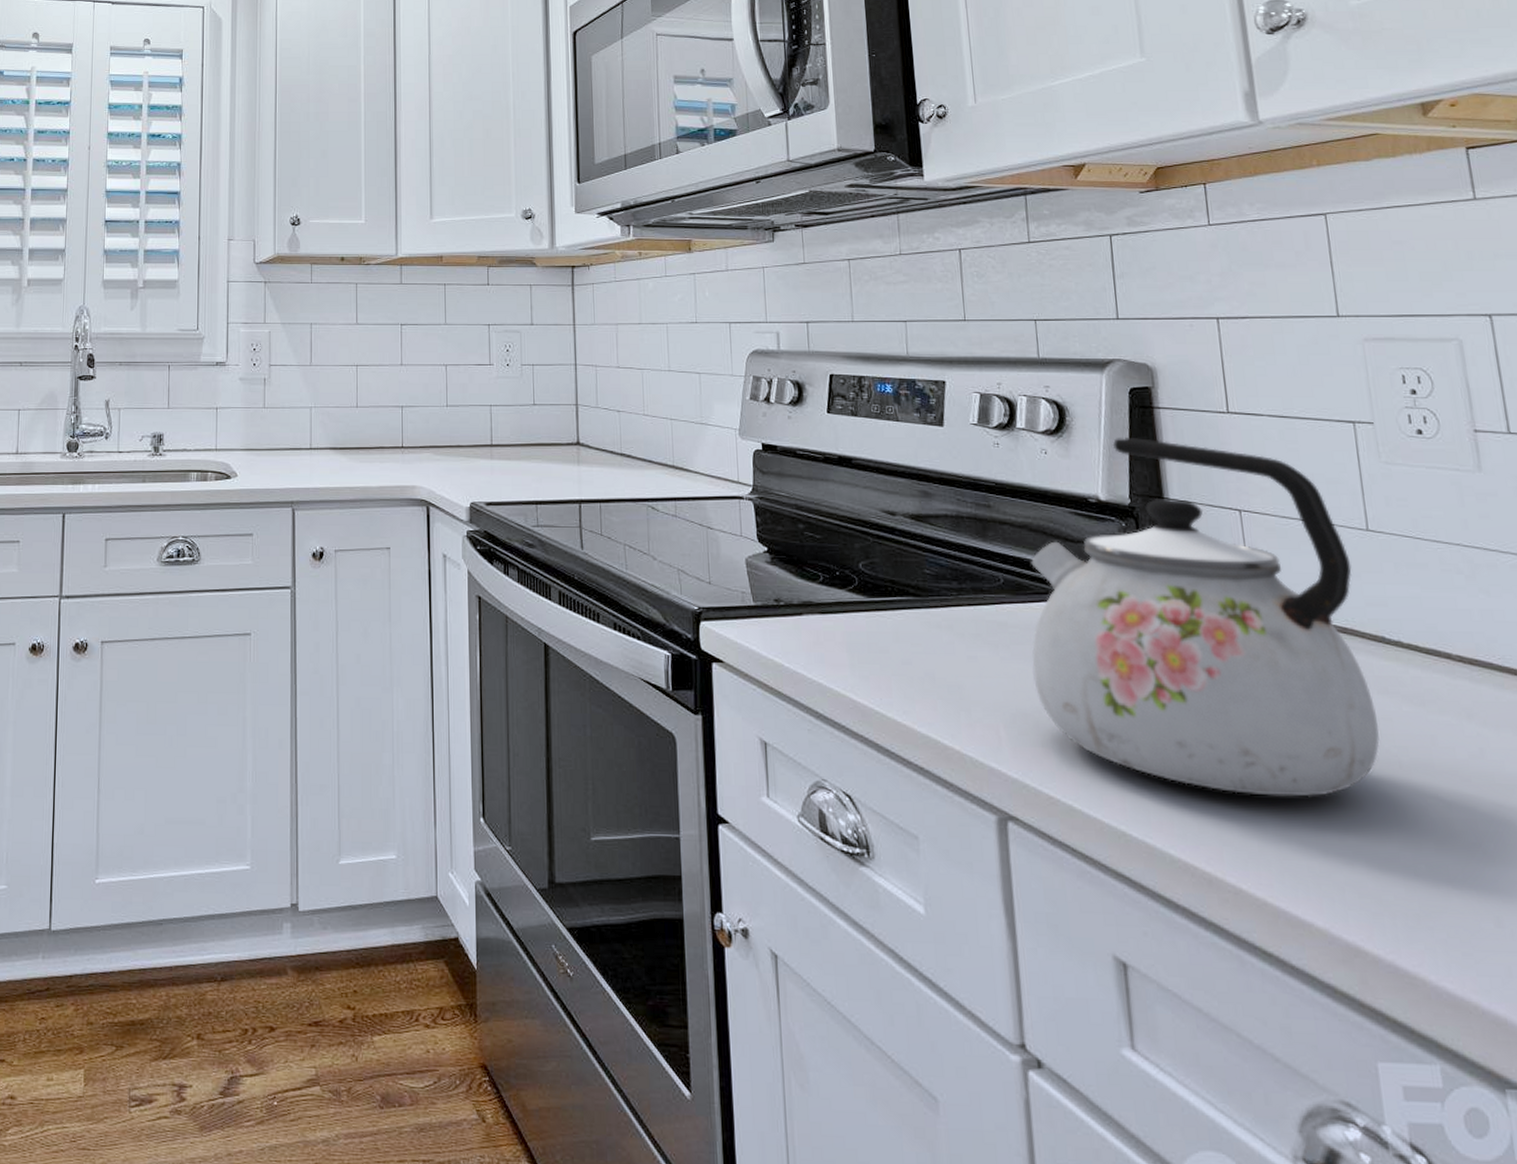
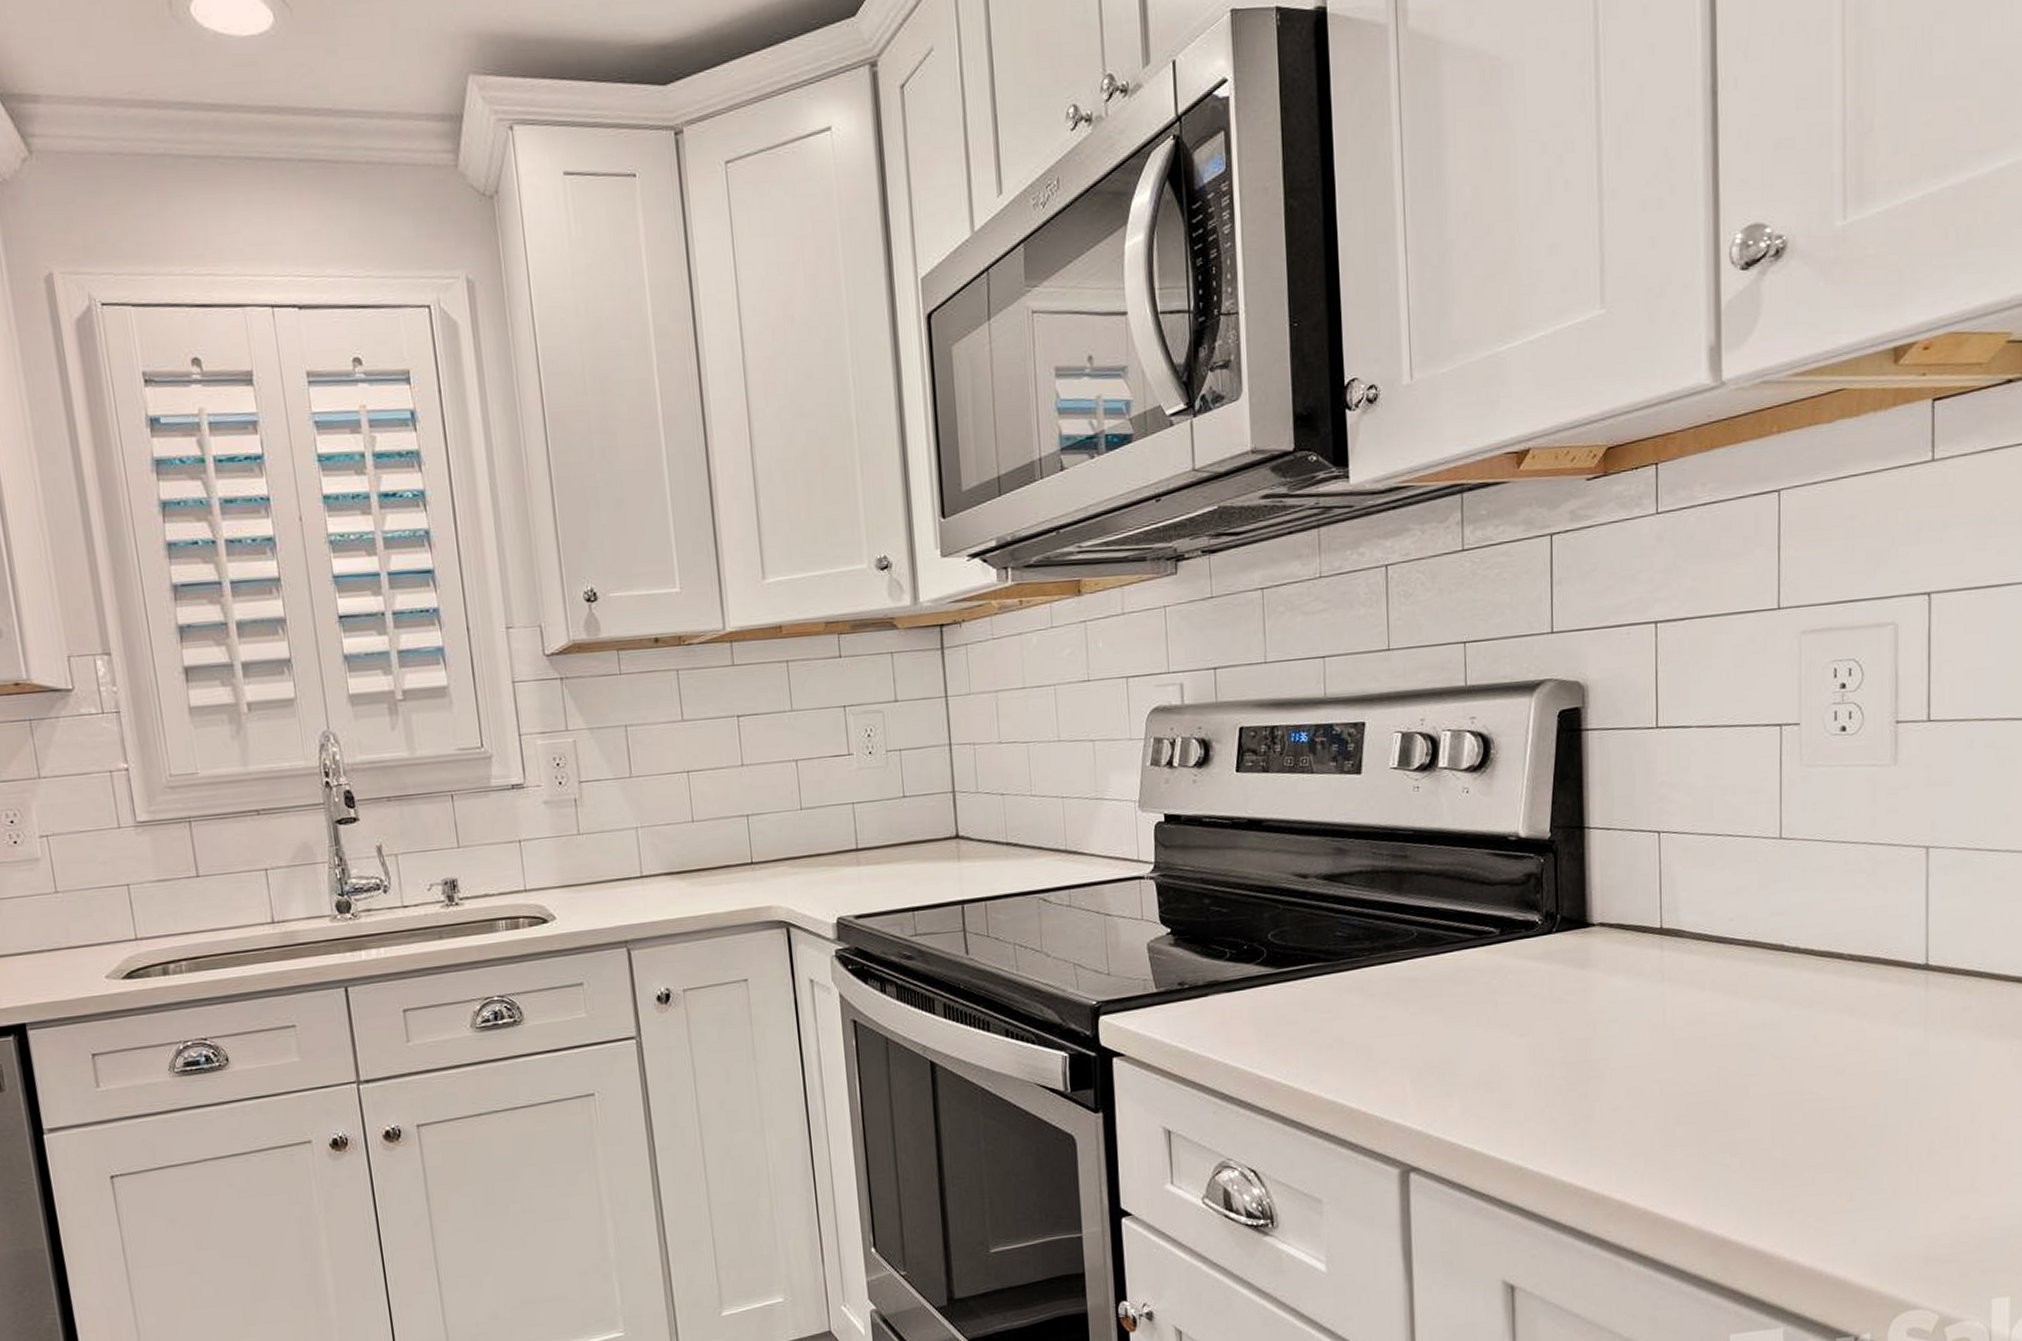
kettle: present [1031,438,1380,797] -> none [1441,765,1768,1115]

